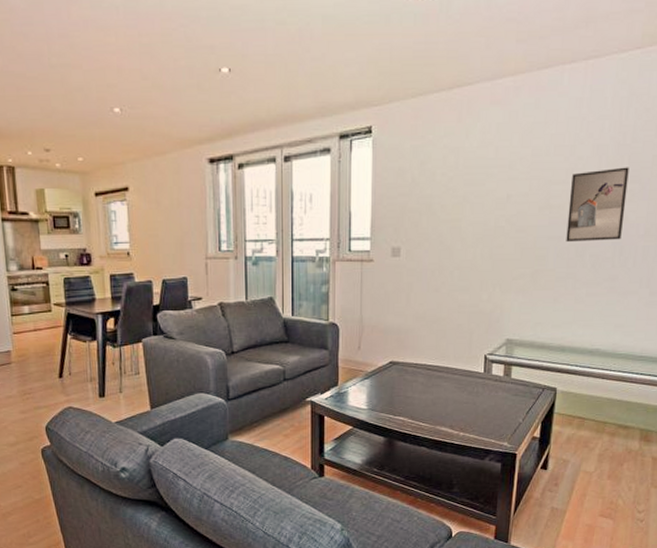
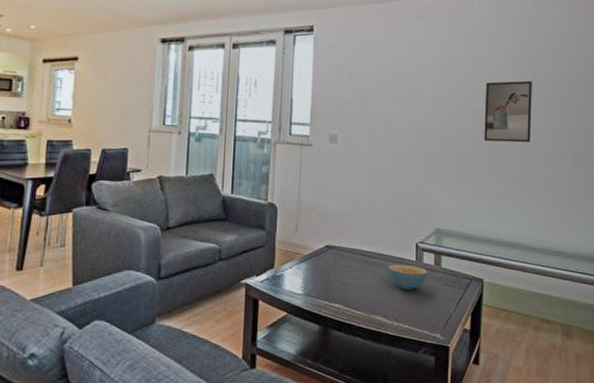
cereal bowl: none [453,376,496,402] -> present [387,264,427,290]

